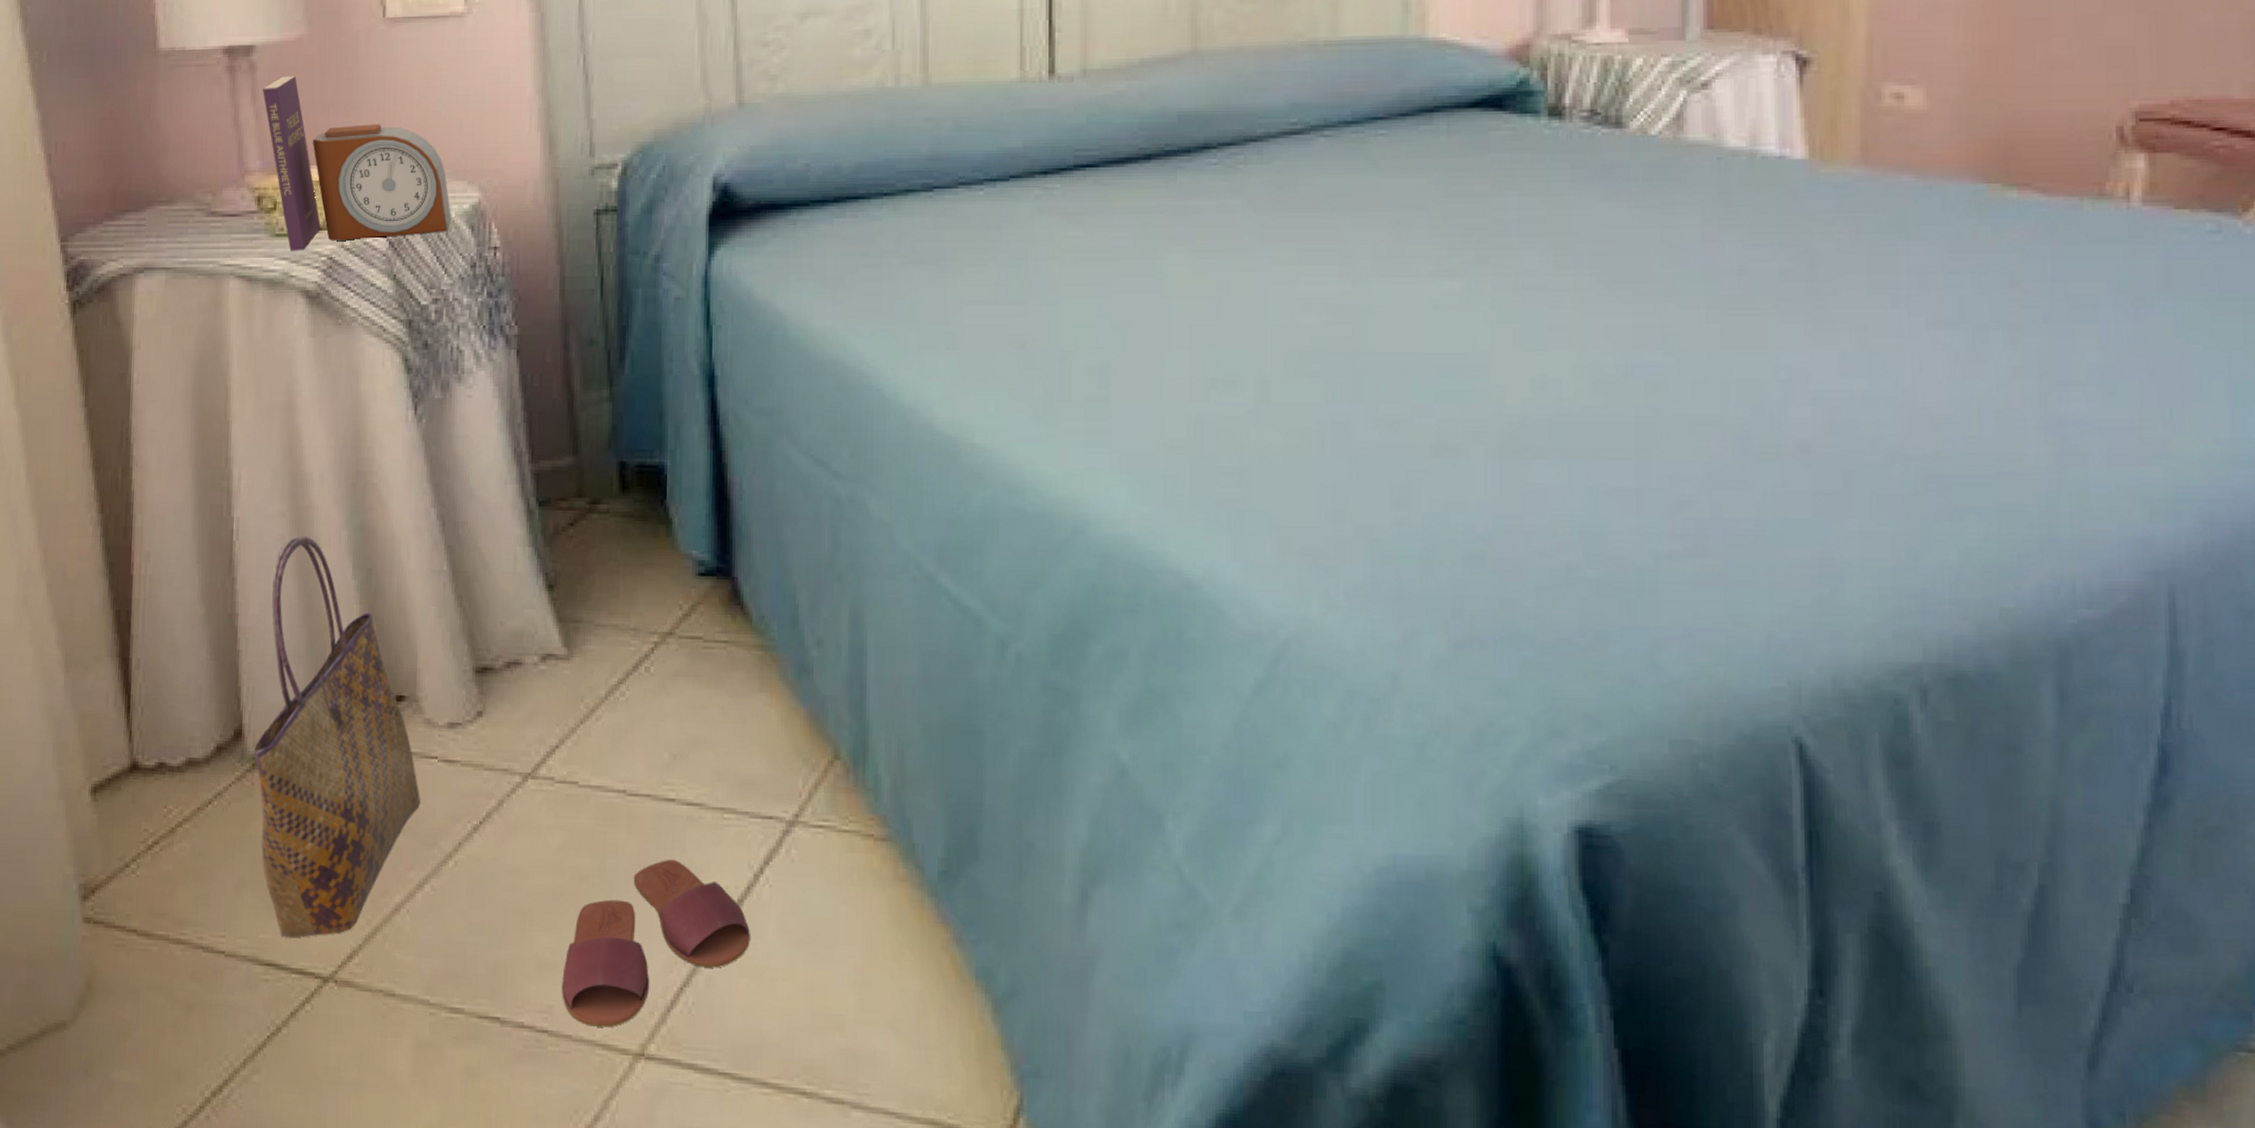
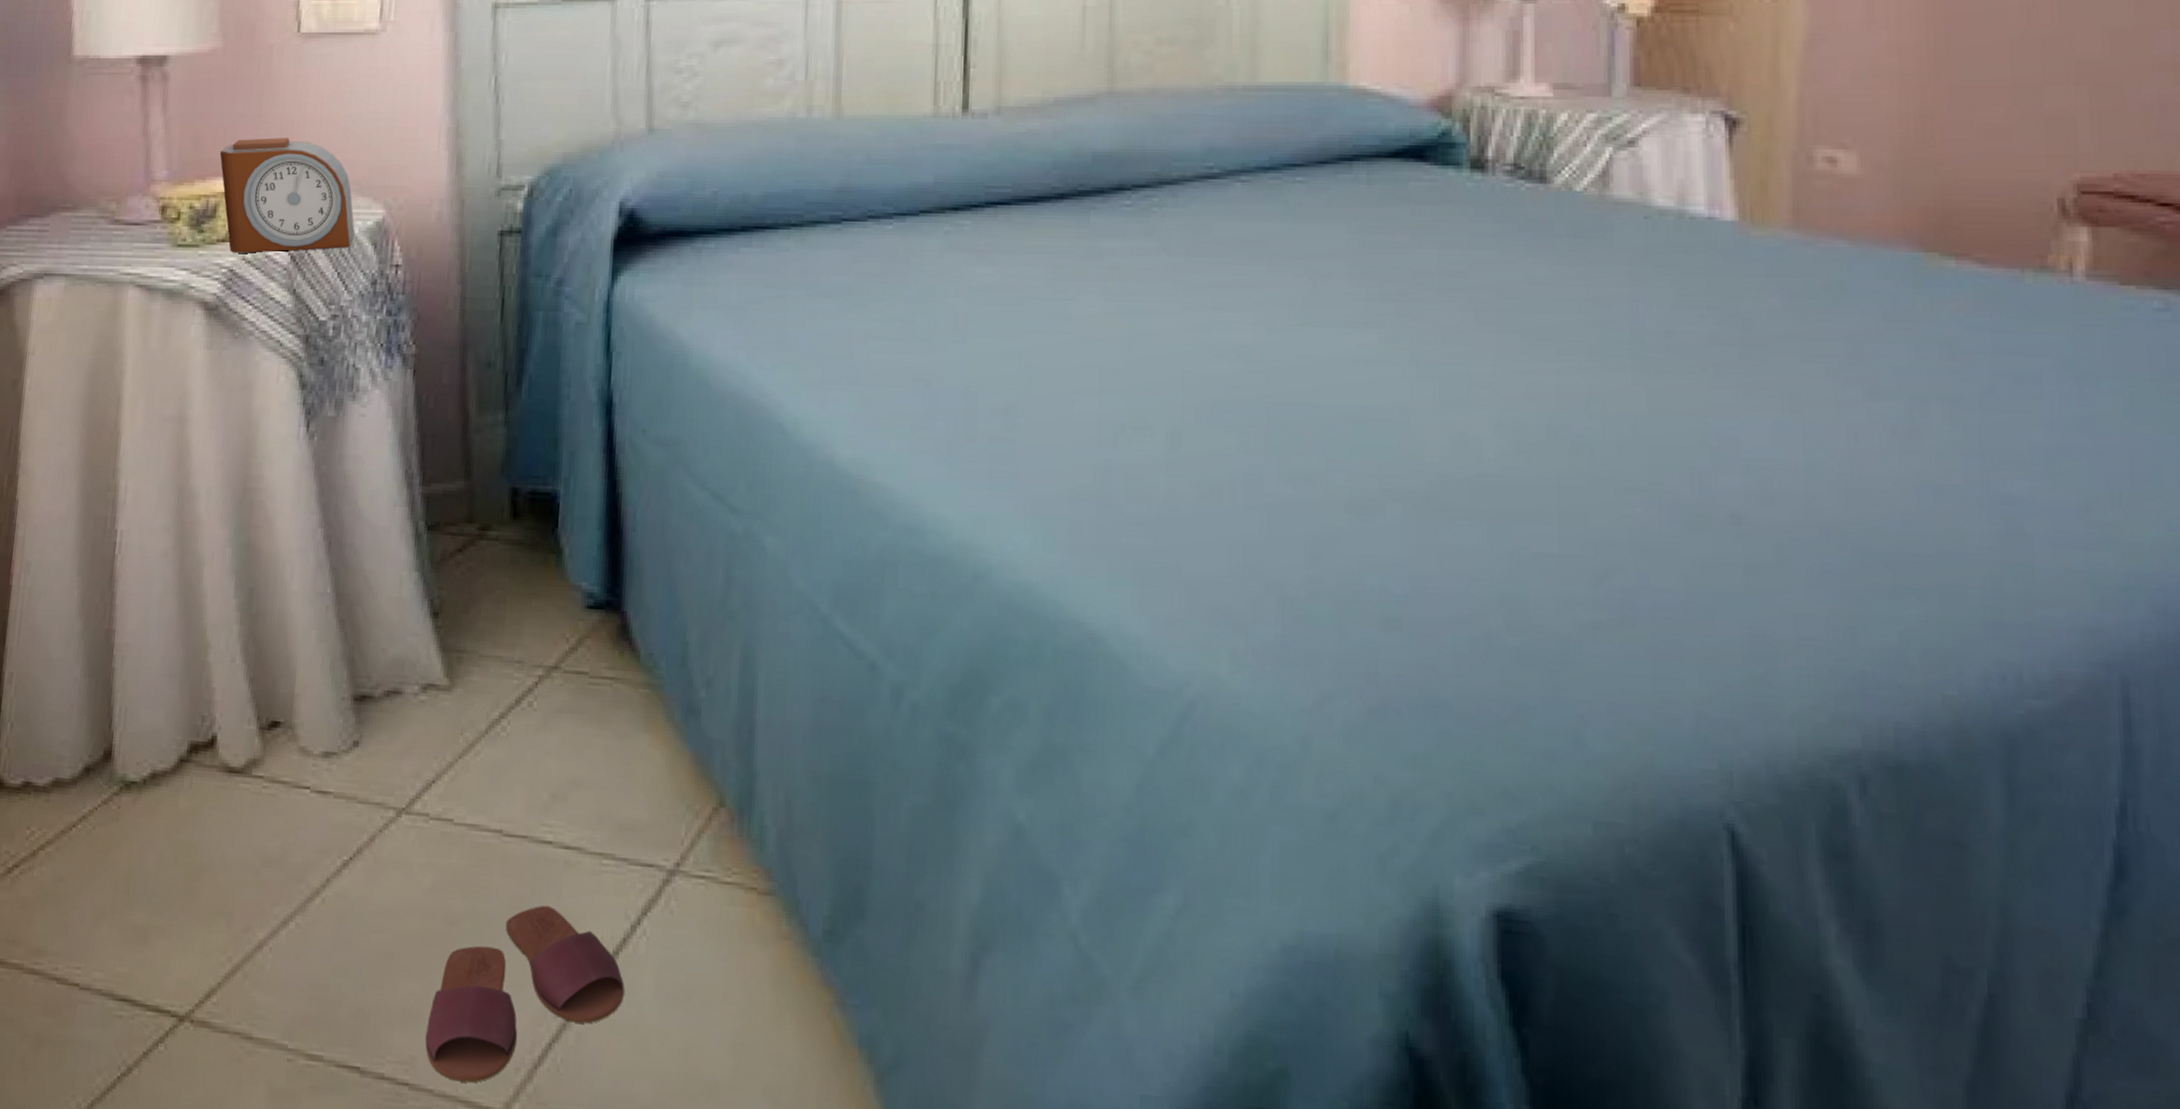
tote bag: present [253,535,420,938] -> none [122,551,290,973]
book: present [263,76,321,251] -> none [173,88,223,262]

